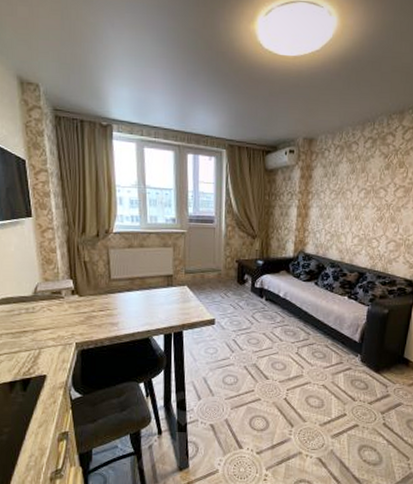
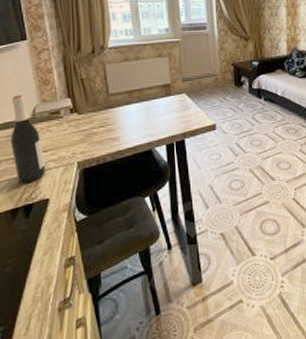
wine bottle: none [11,271,45,358] -> present [10,95,47,183]

